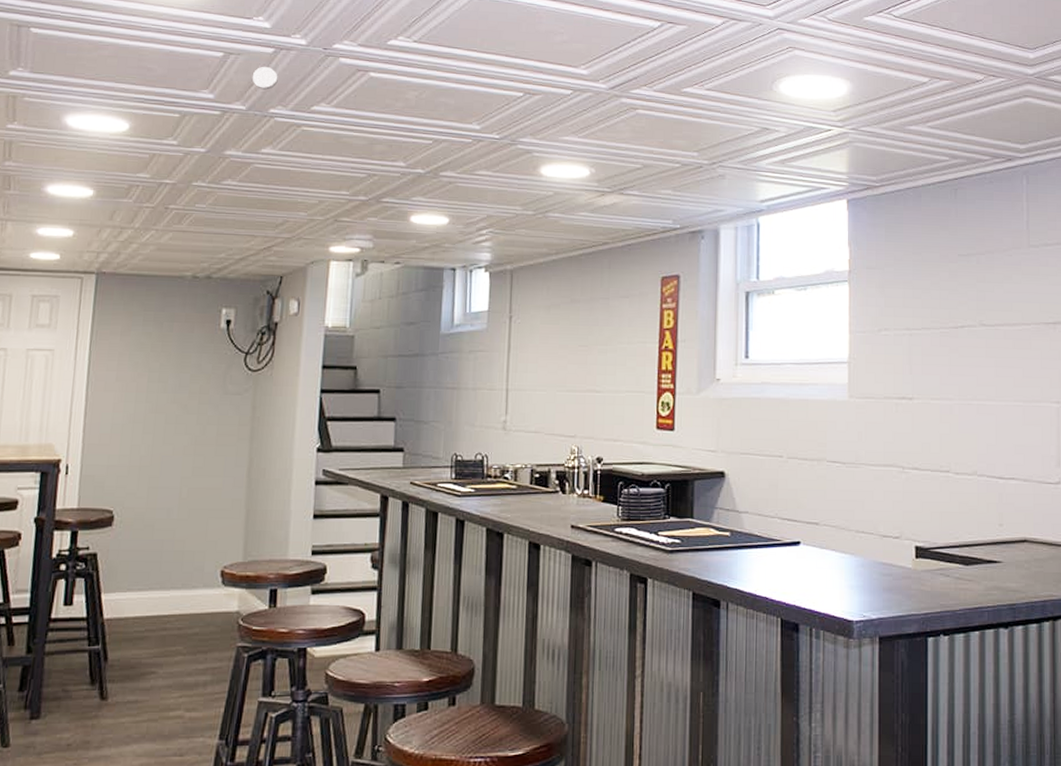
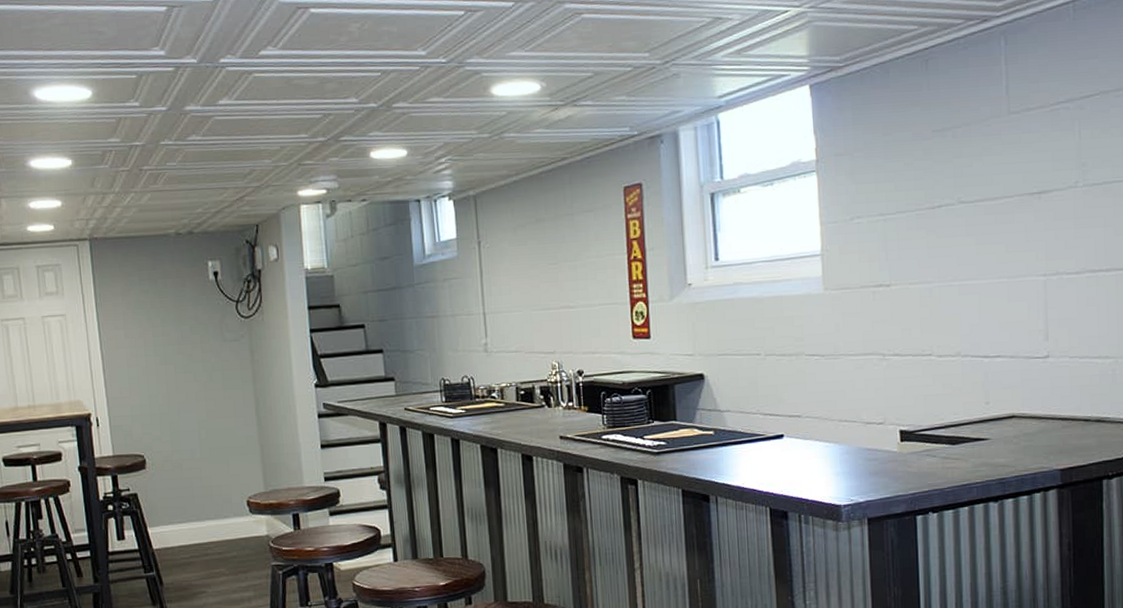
smoke detector: present [252,66,278,90] -> none [197,15,223,40]

